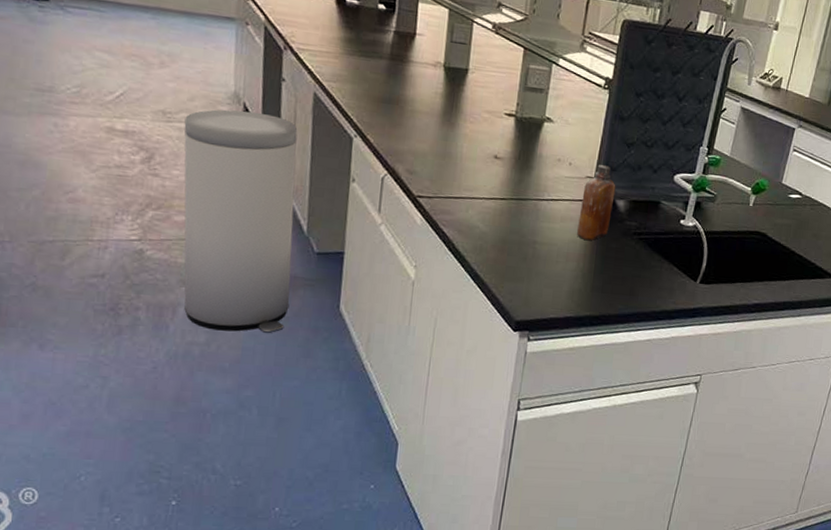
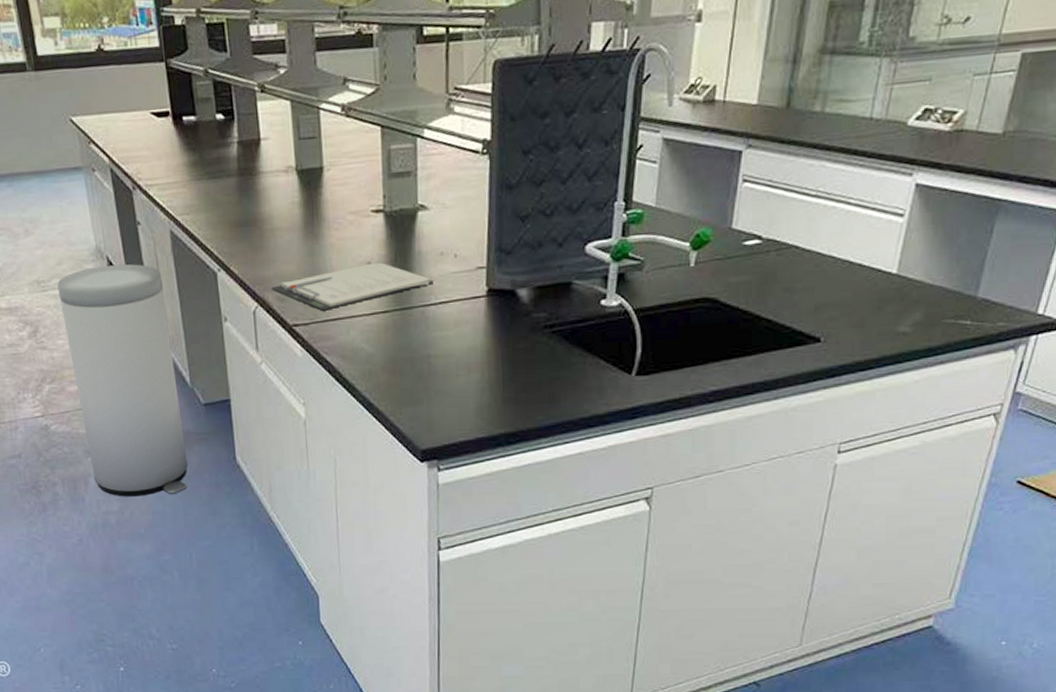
clipboard: none [403,155,550,189] -> present [272,261,435,311]
flask: present [576,164,616,240] -> none [475,248,515,344]

